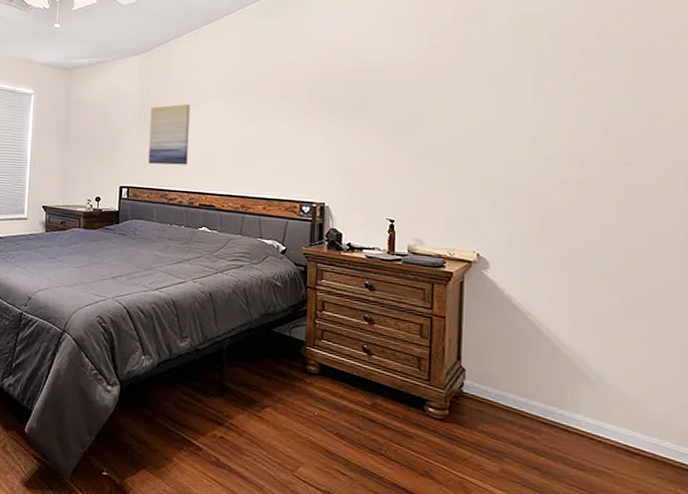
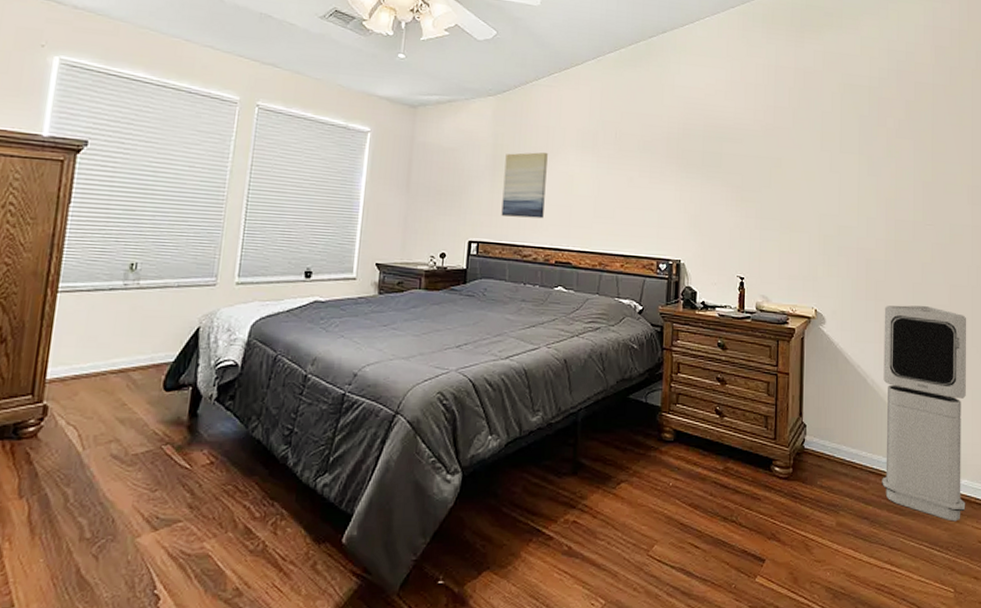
air purifier: none [557,251,676,485] -> present [882,305,967,522]

